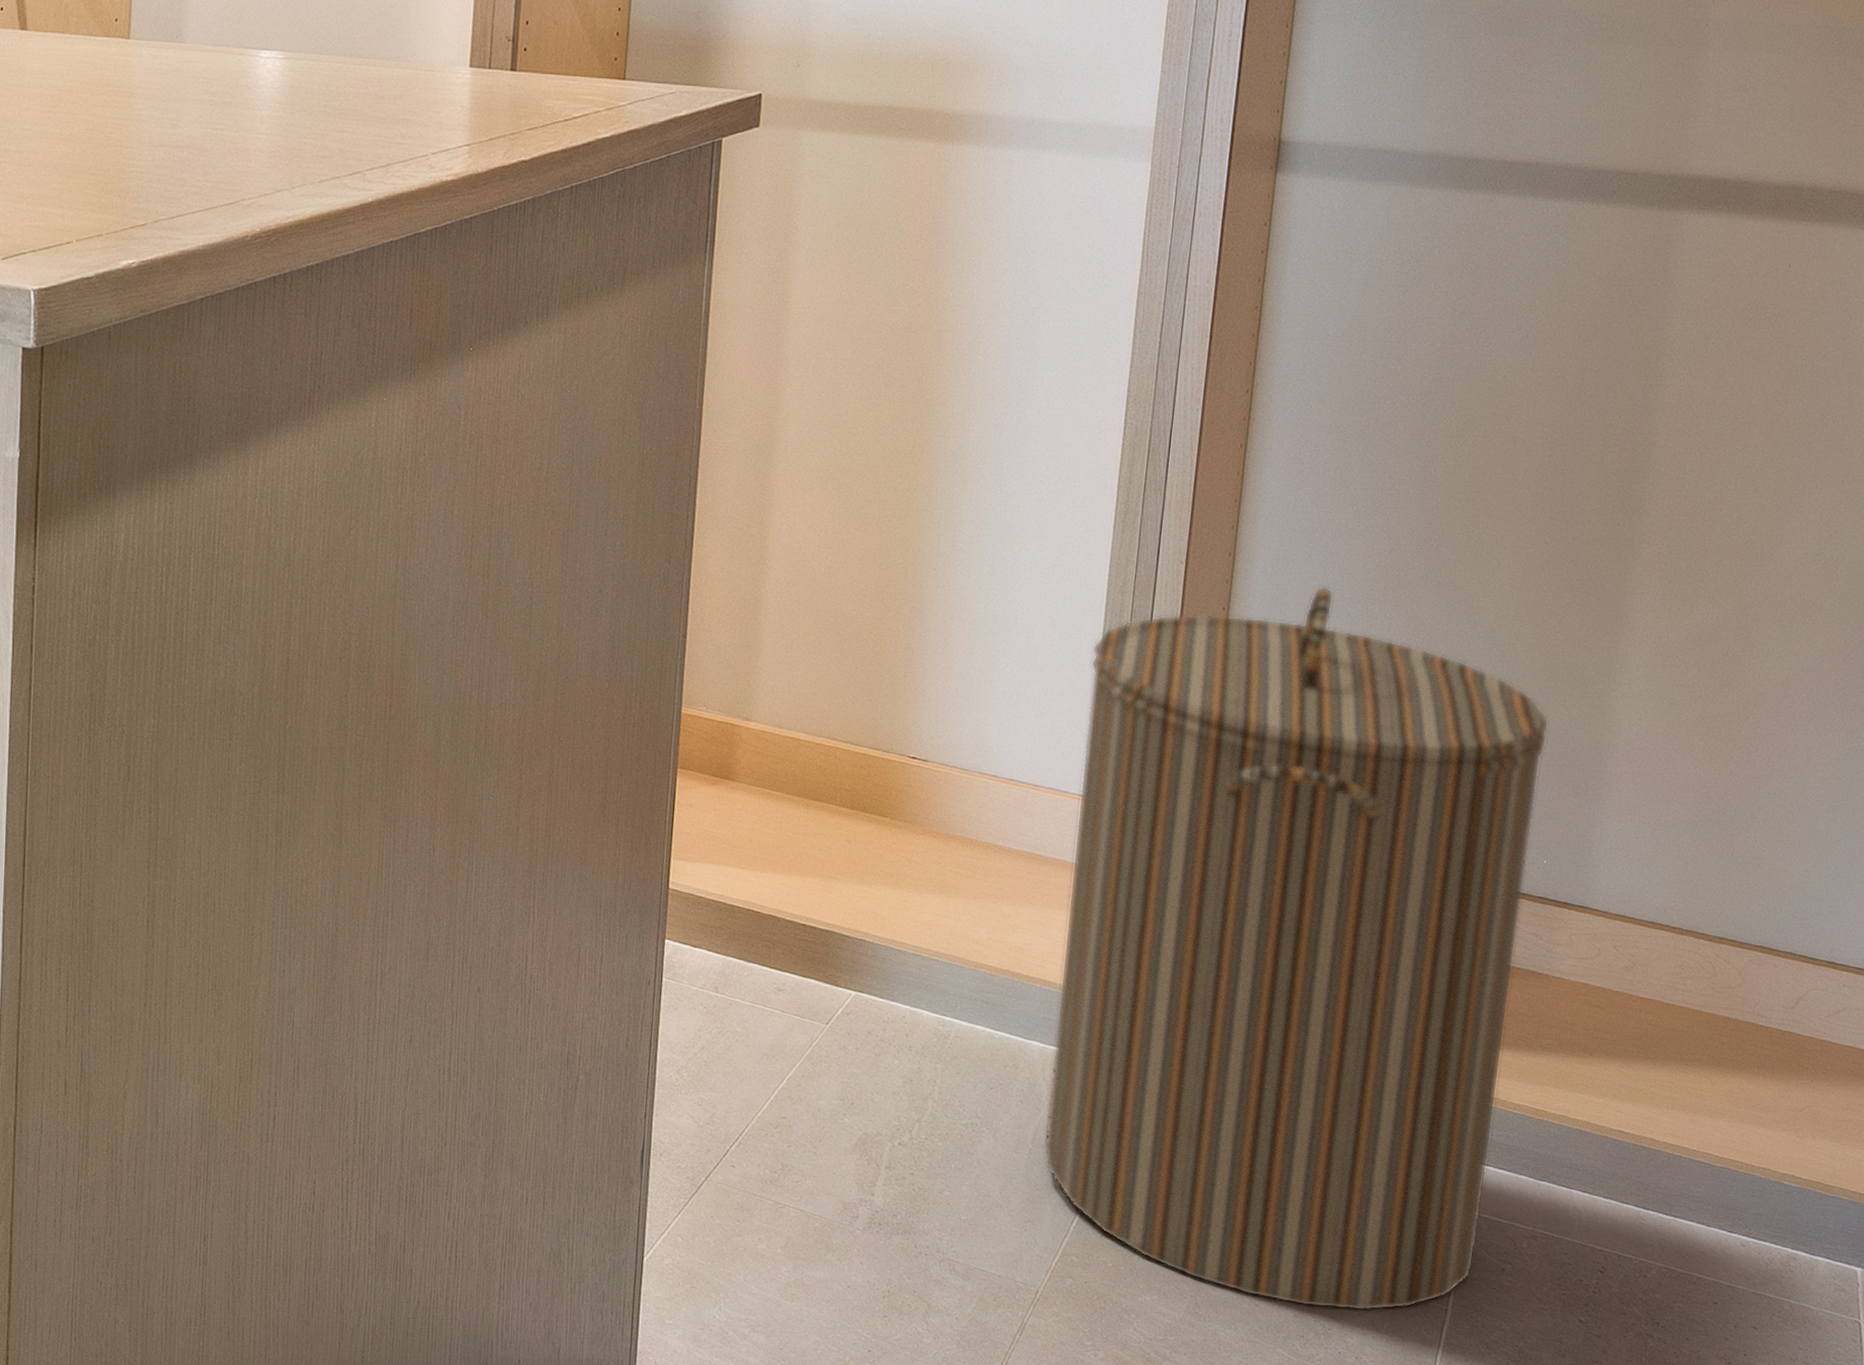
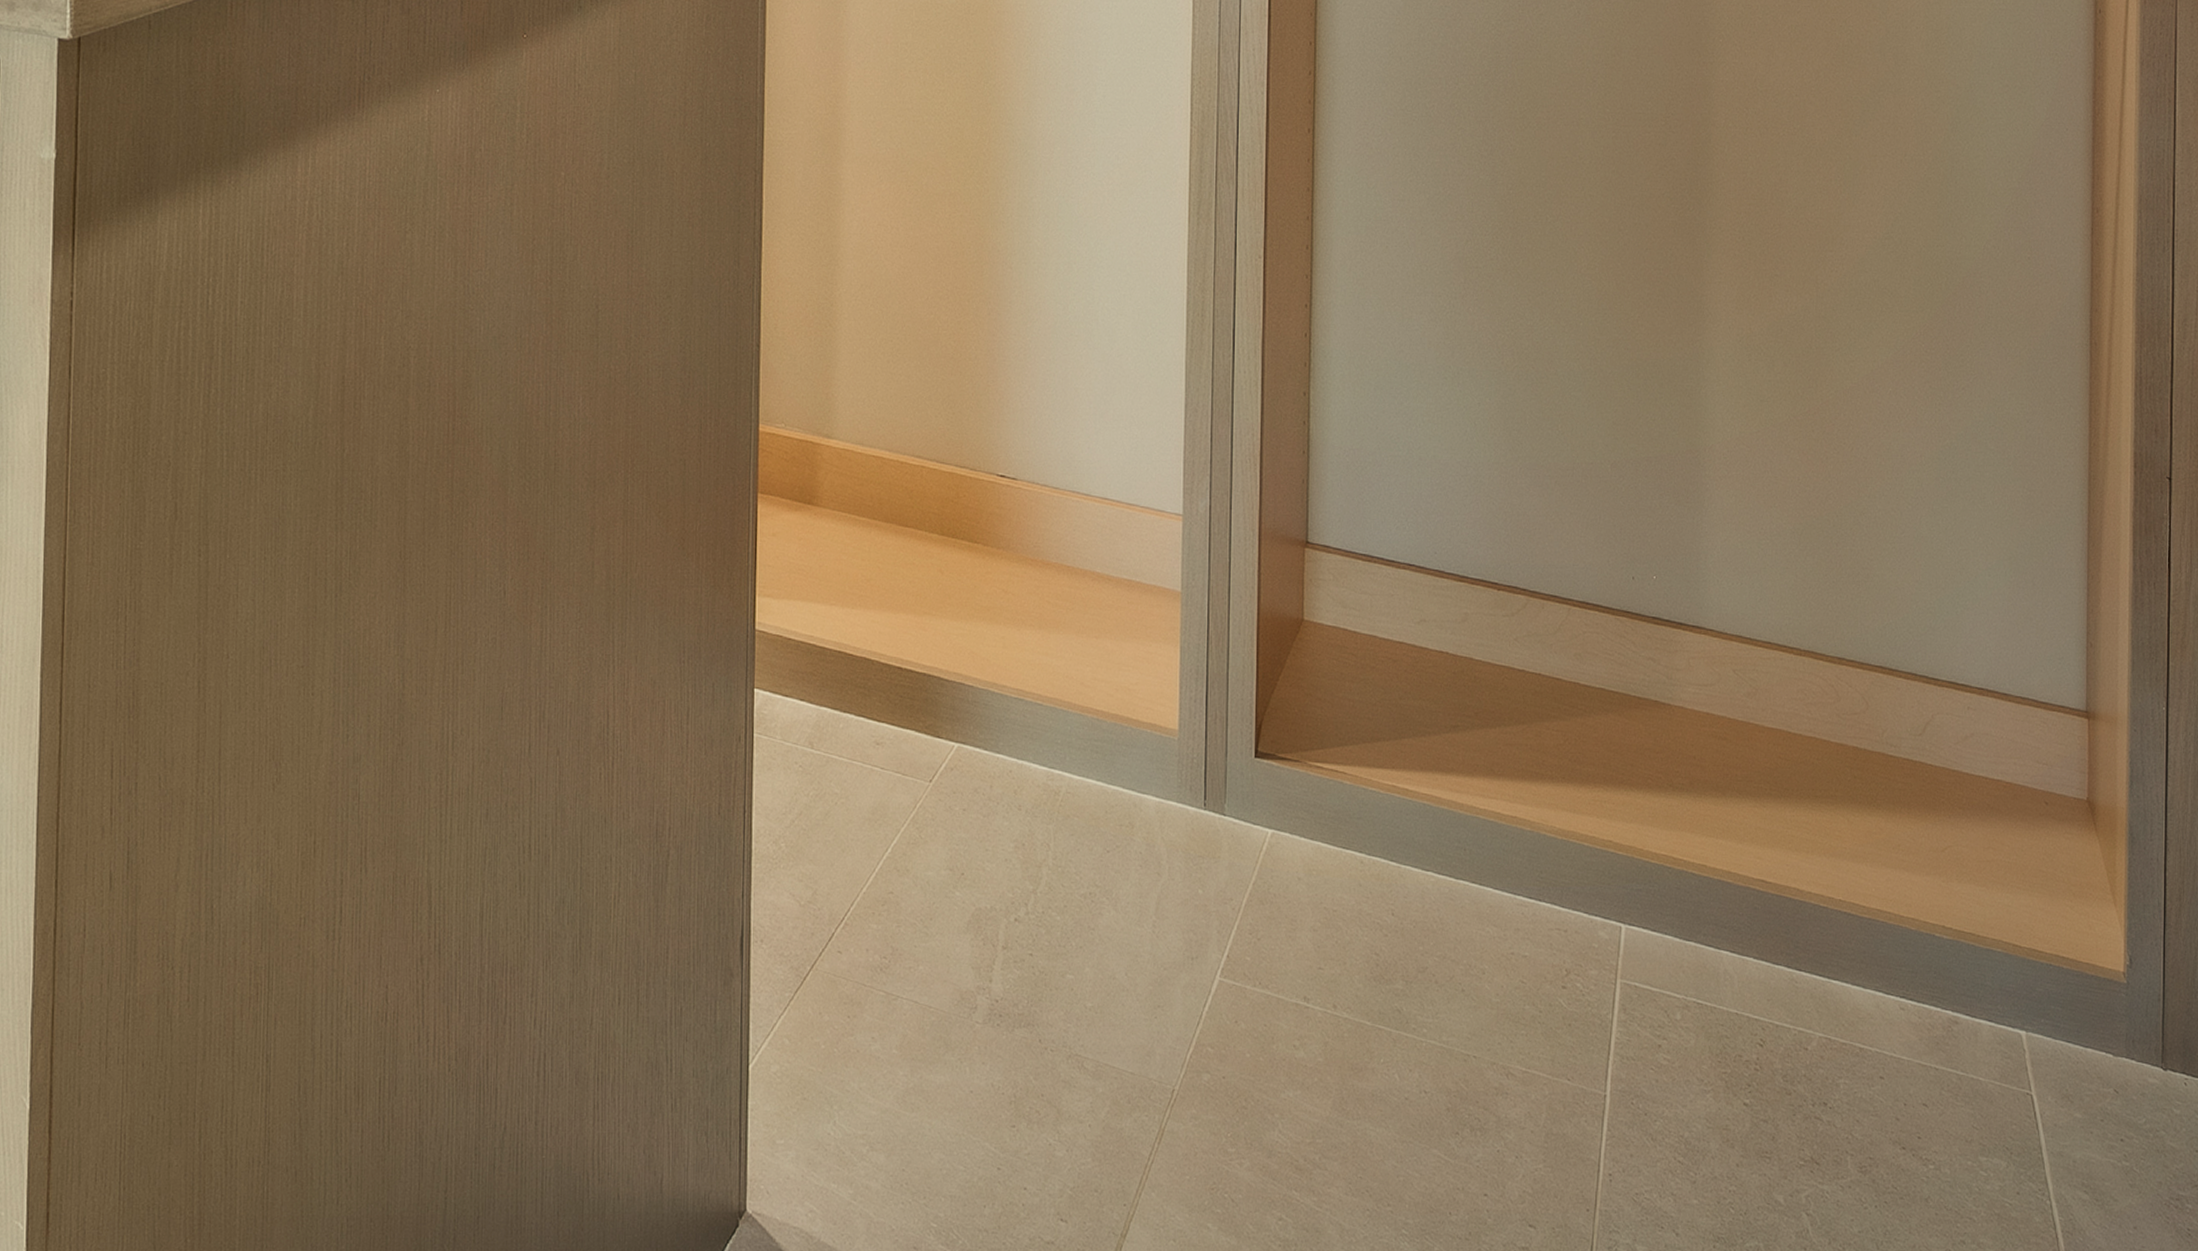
laundry hamper: present [1043,586,1549,1311] -> none [1167,279,1643,1101]

